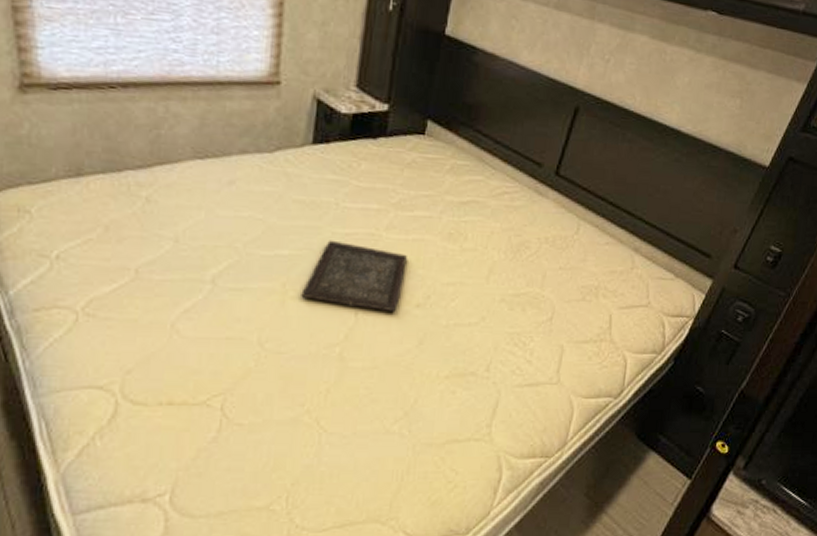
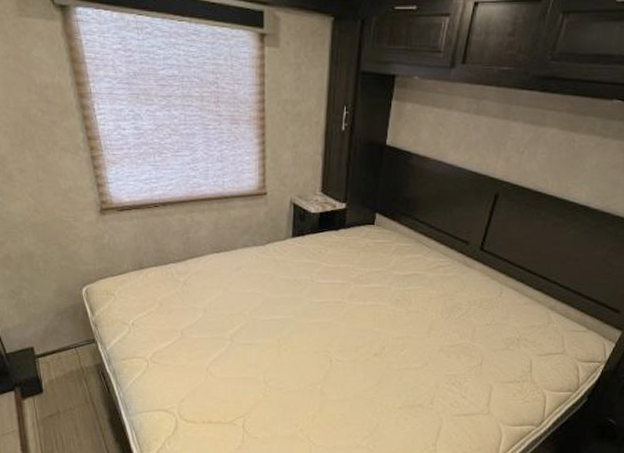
tray: present [301,240,407,313] -> none [291,307,366,360]

